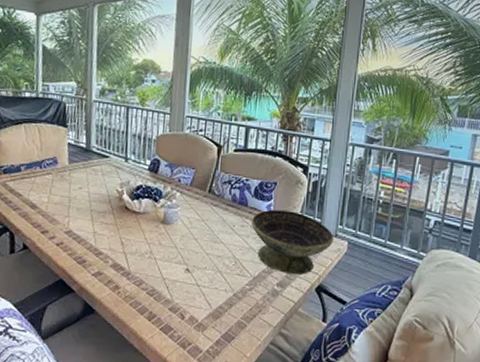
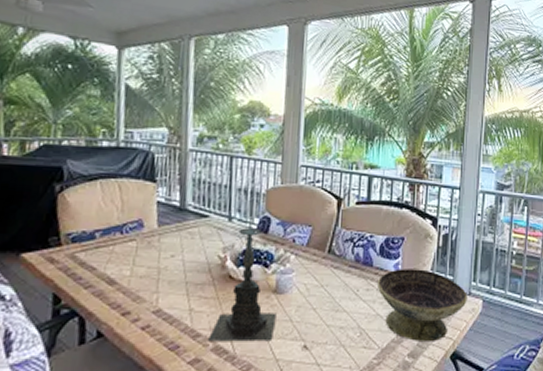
candle holder: none [108,156,164,263] -> present [208,213,277,342]

